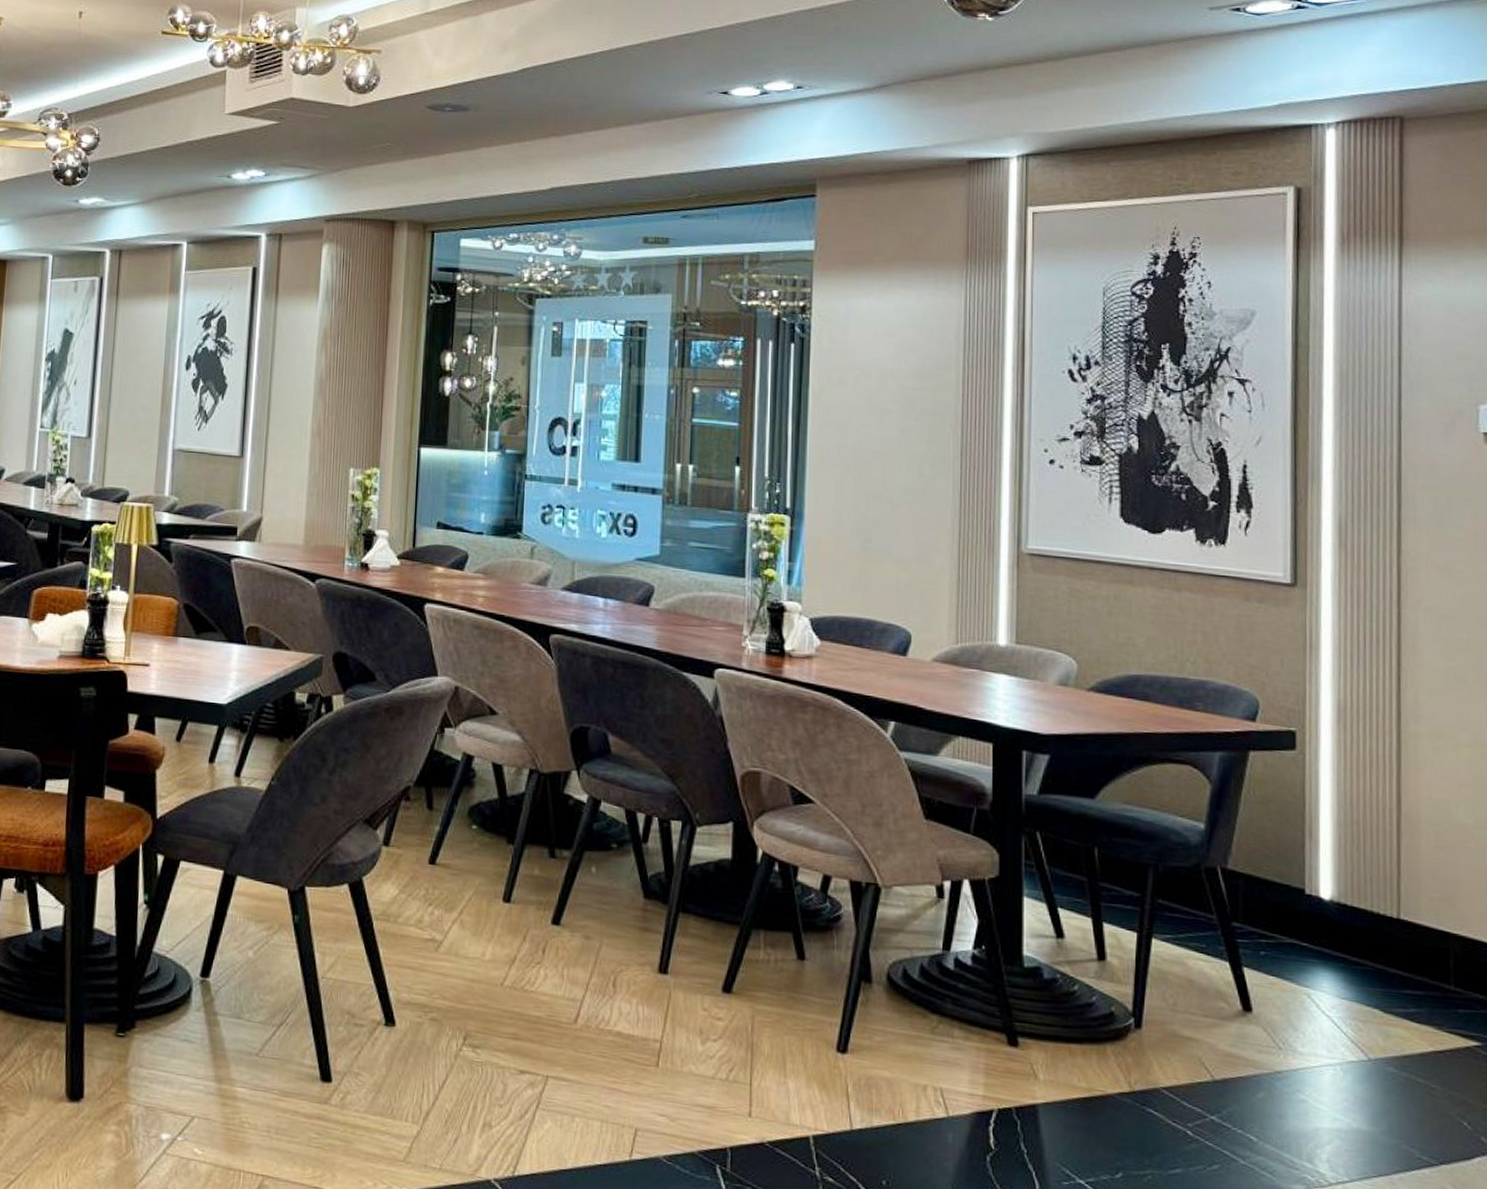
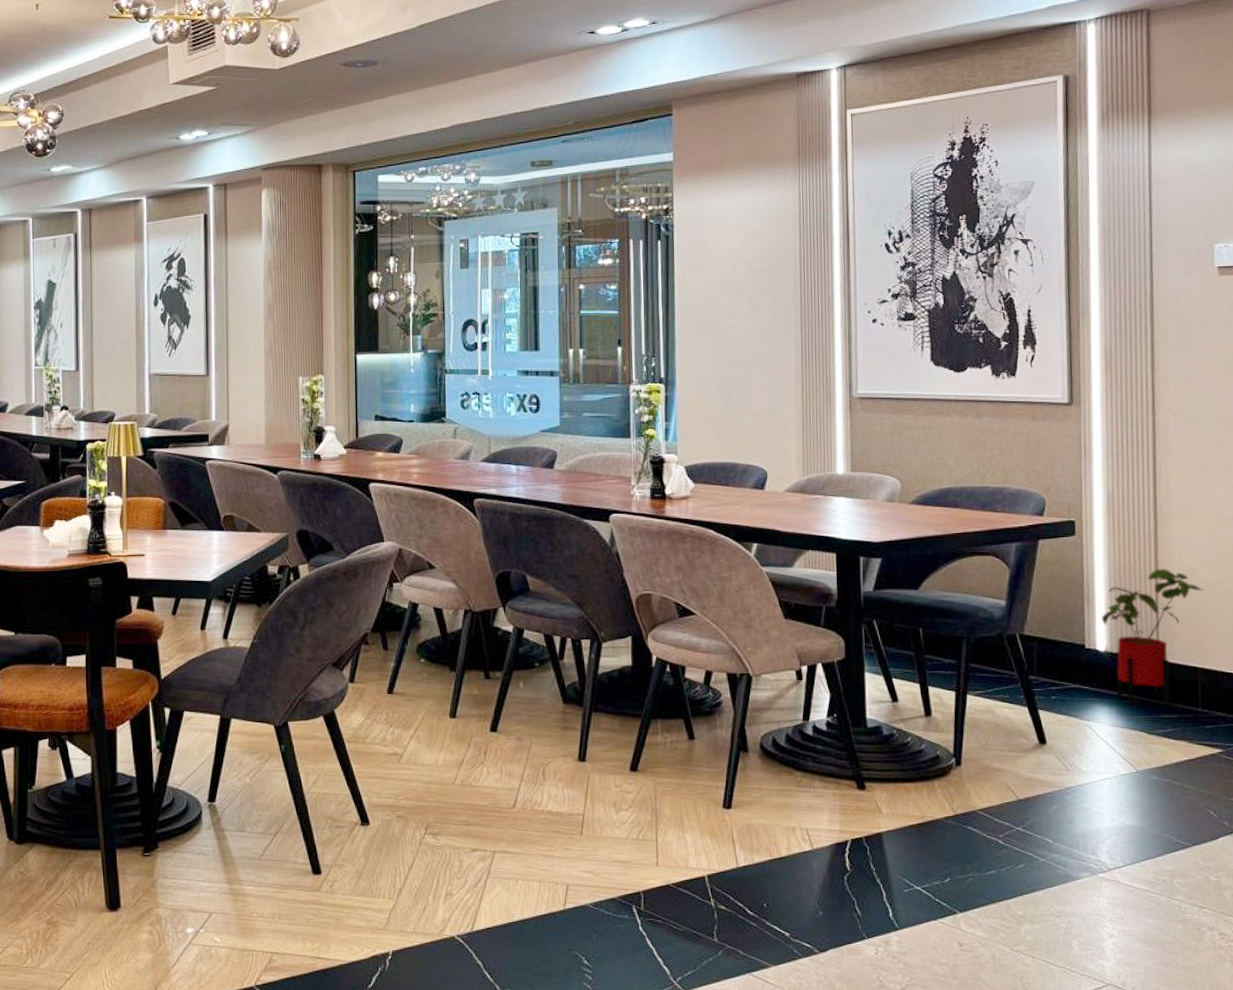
house plant: none [1326,801,1461,980] -> present [1101,568,1205,707]

